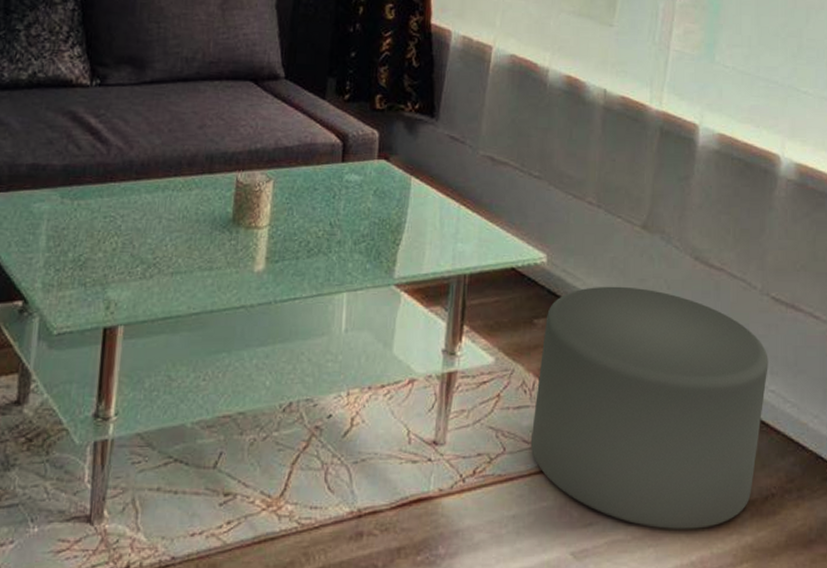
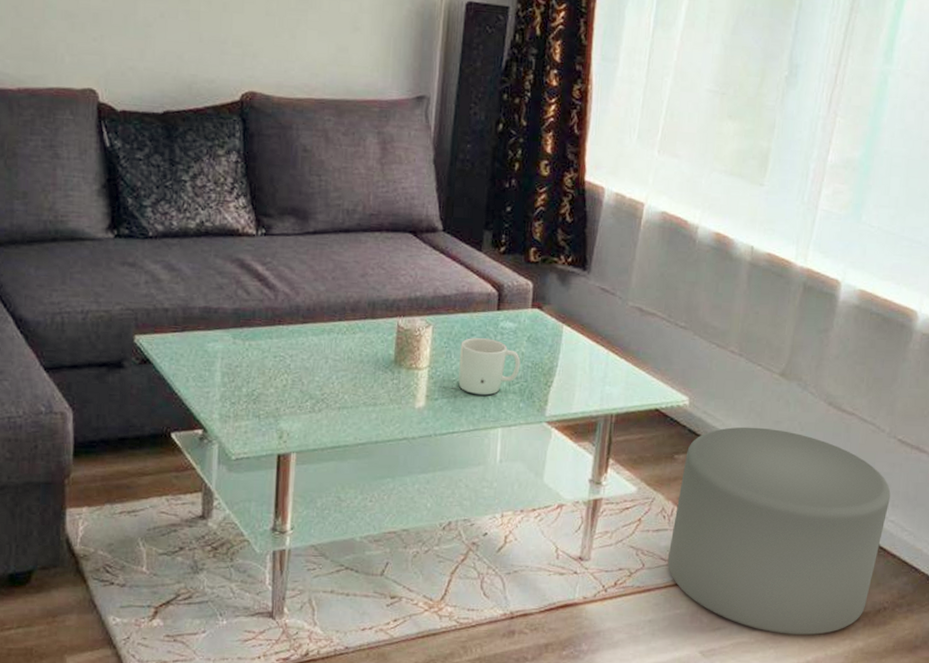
mug: none [300,191,367,256] -> present [458,337,521,396]

